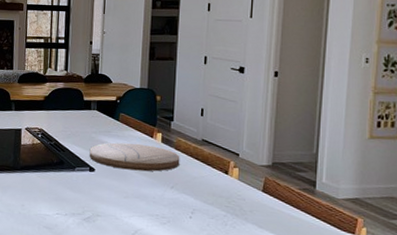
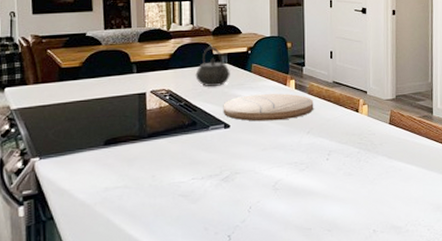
kettle: none [66,92,99,131] -> present [195,46,230,86]

